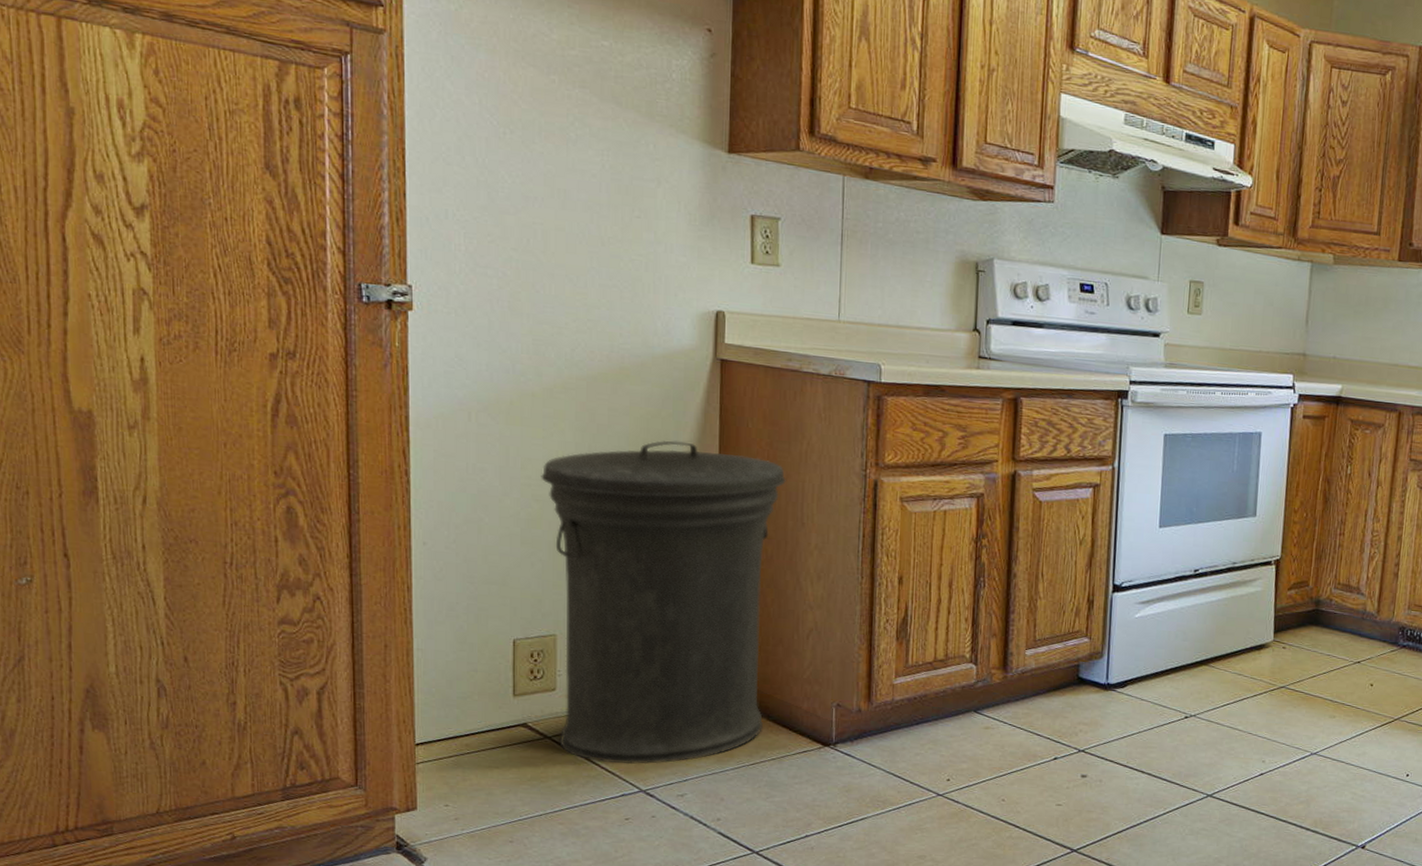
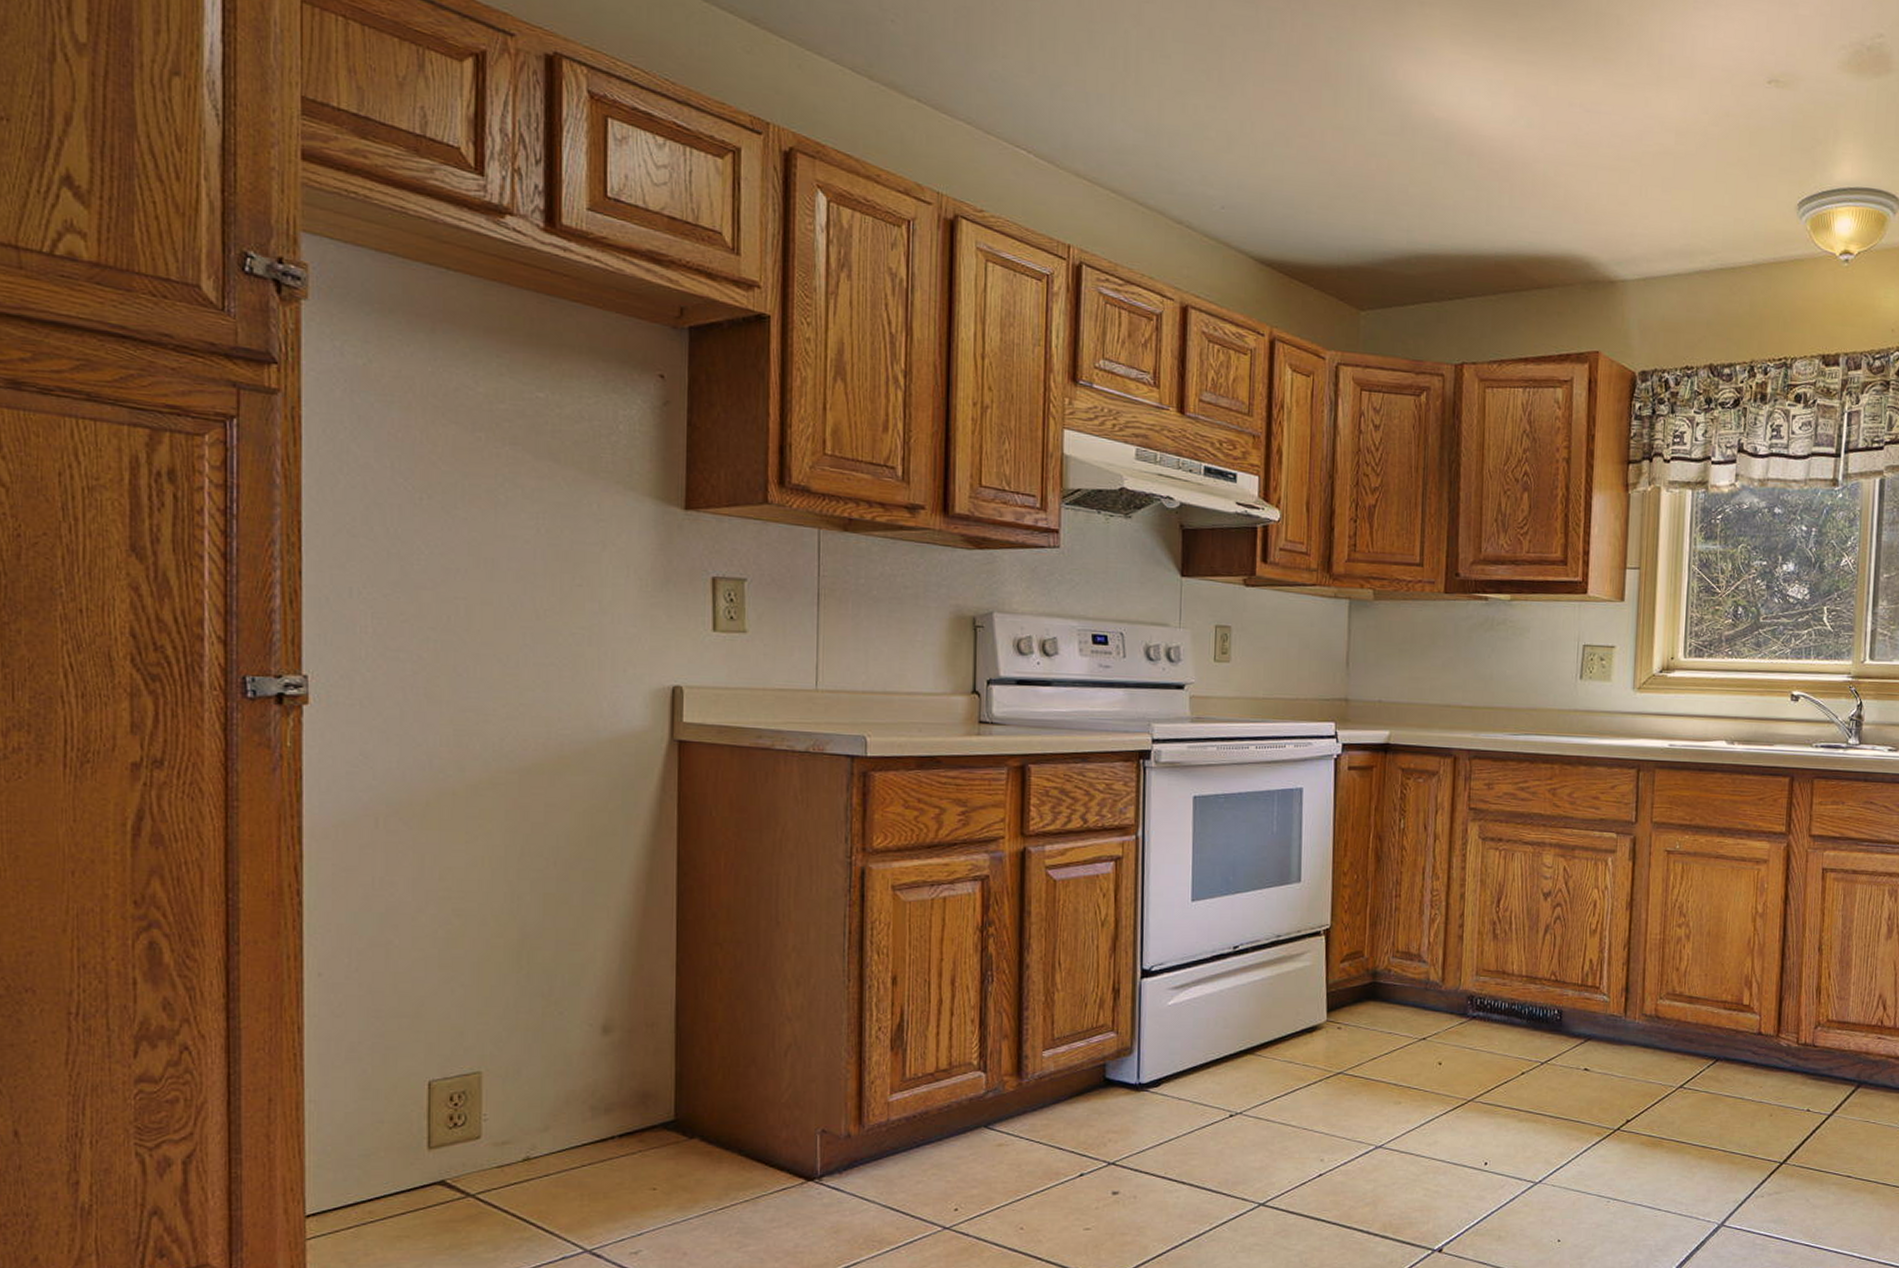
trash can: present [541,440,786,765] -> none [463,836,757,1221]

